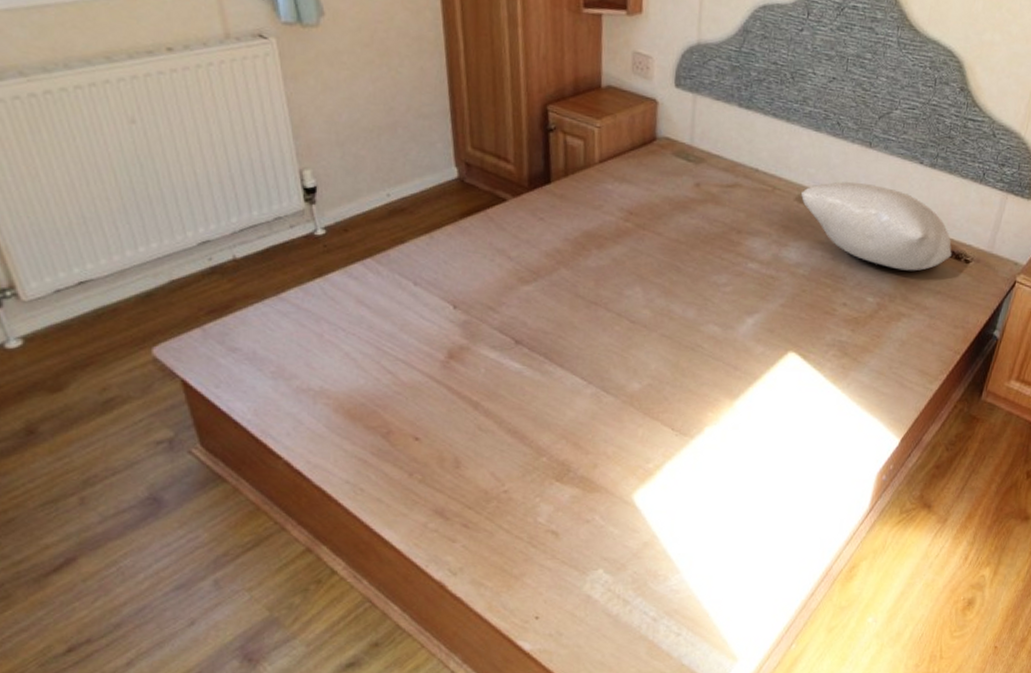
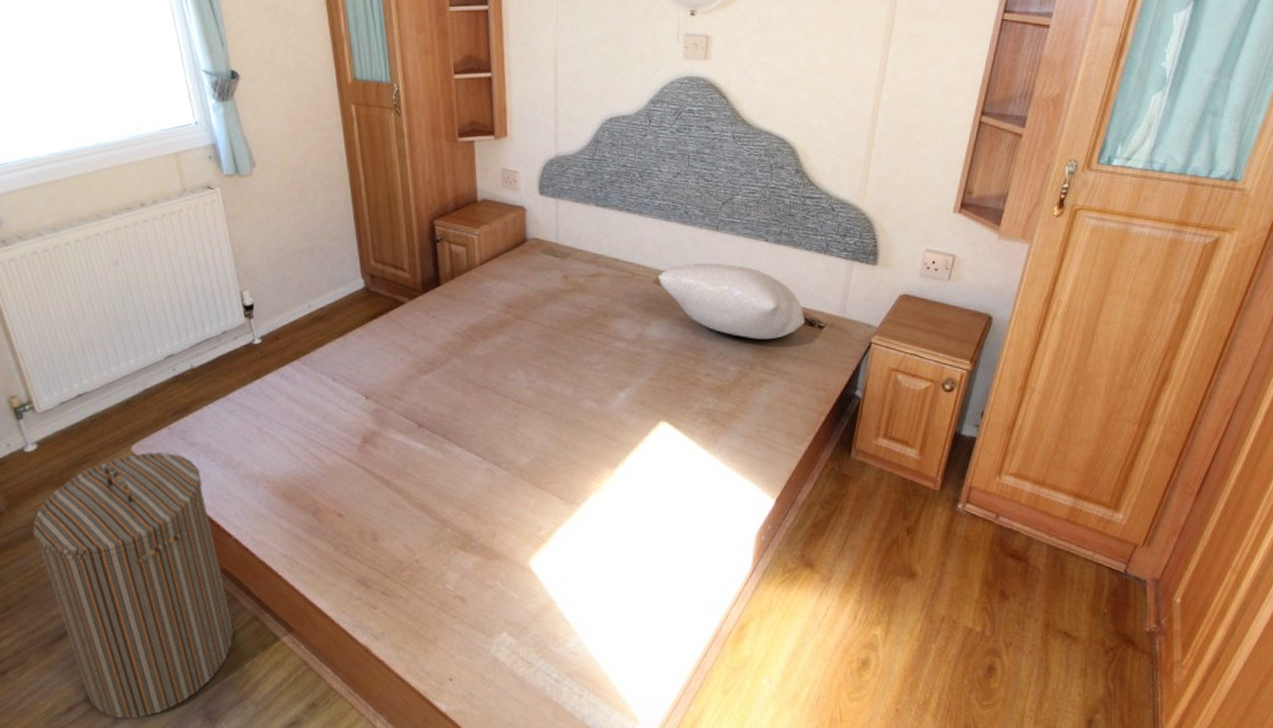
laundry hamper: none [18,356,281,660] -> present [32,451,233,719]

